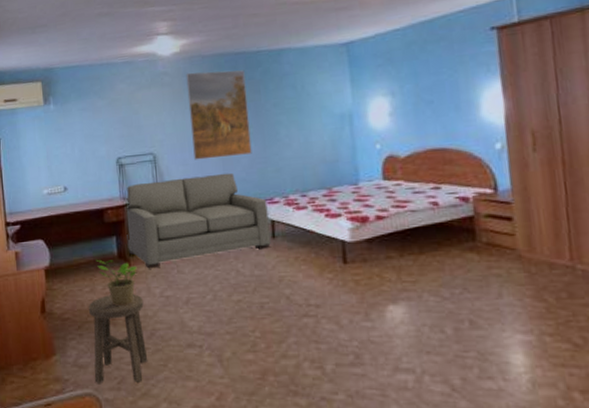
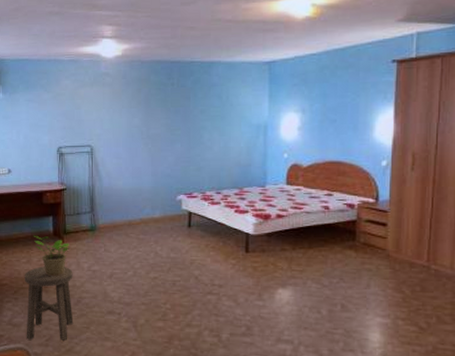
sofa: present [124,173,271,269] -> none [62,168,187,246]
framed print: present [186,70,252,160] -> none [125,75,178,155]

